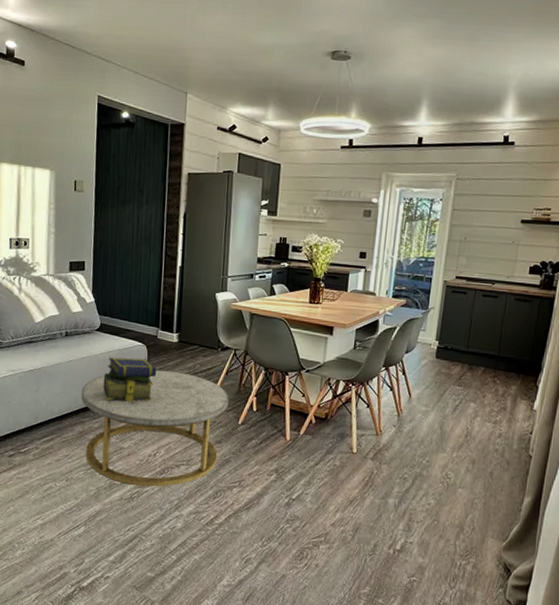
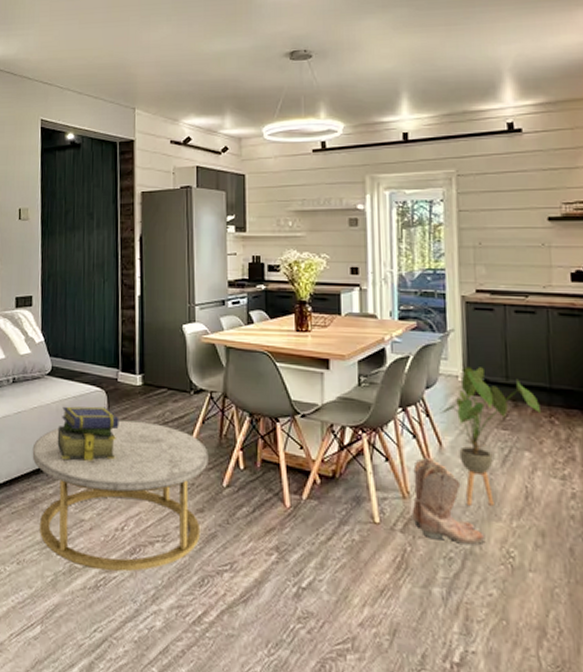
boots: none [381,405,432,470] -> present [412,457,486,545]
house plant: none [413,337,488,442] -> present [440,366,540,506]

